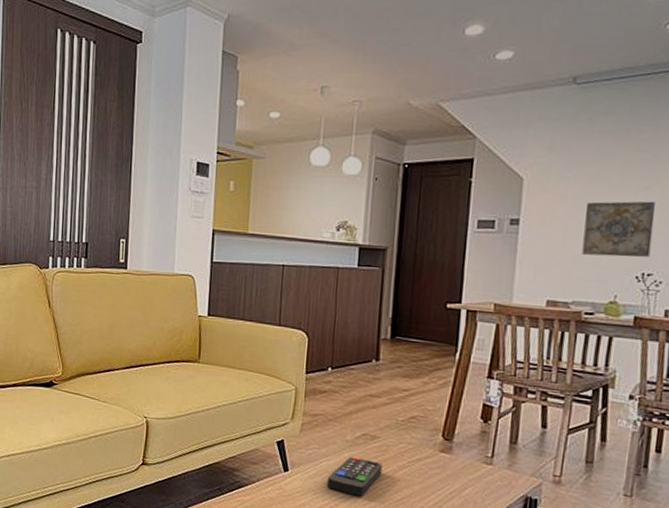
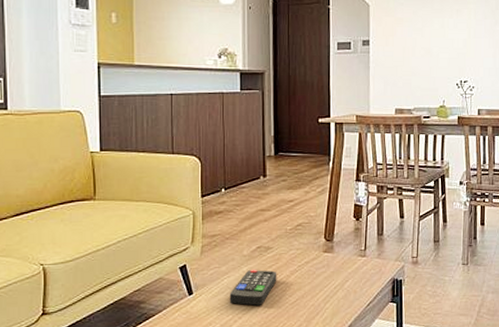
wall art: present [582,201,656,257] -> none [417,21,465,68]

